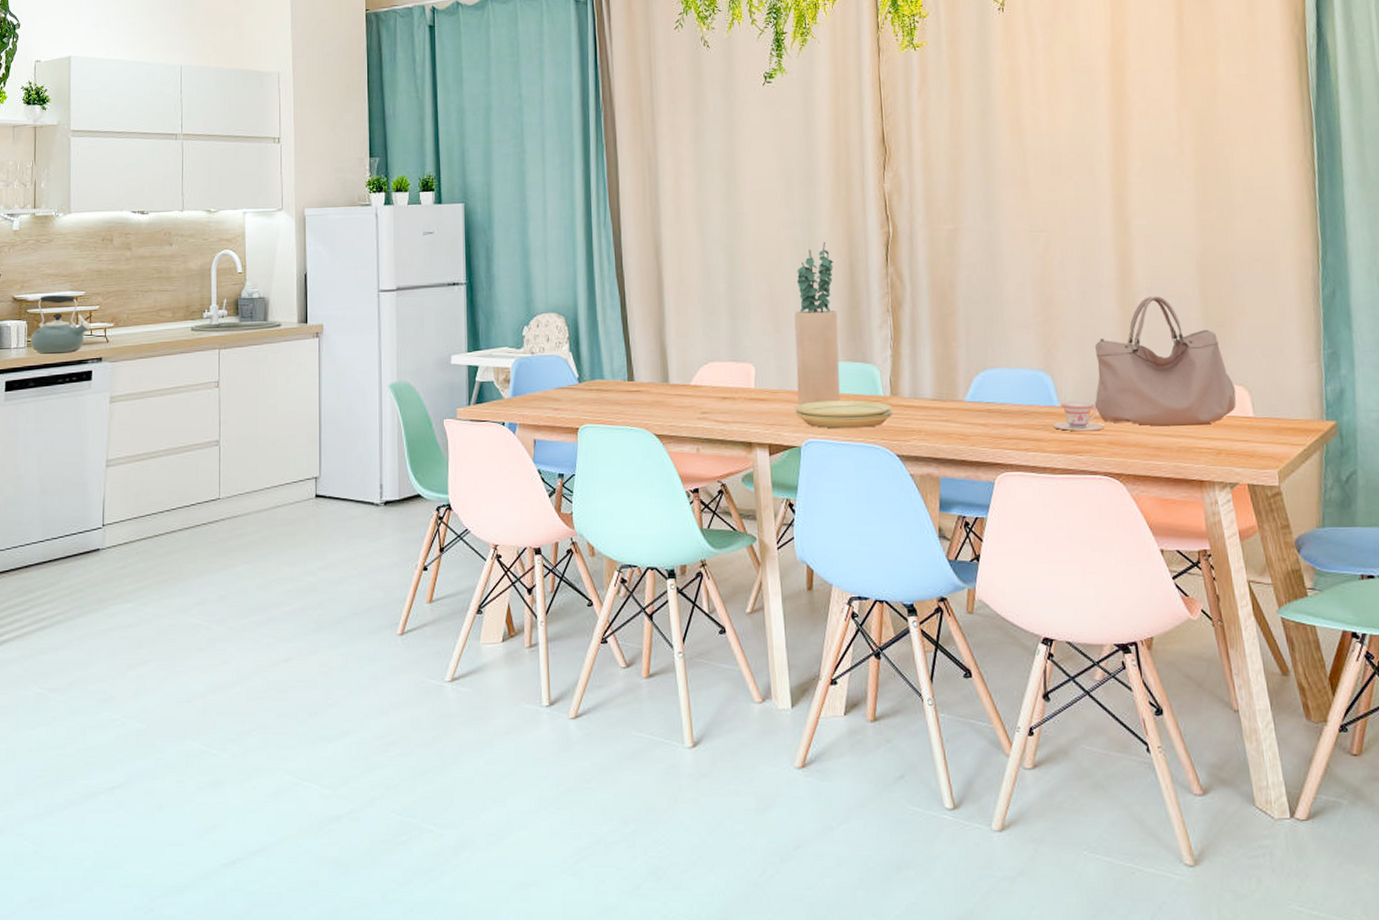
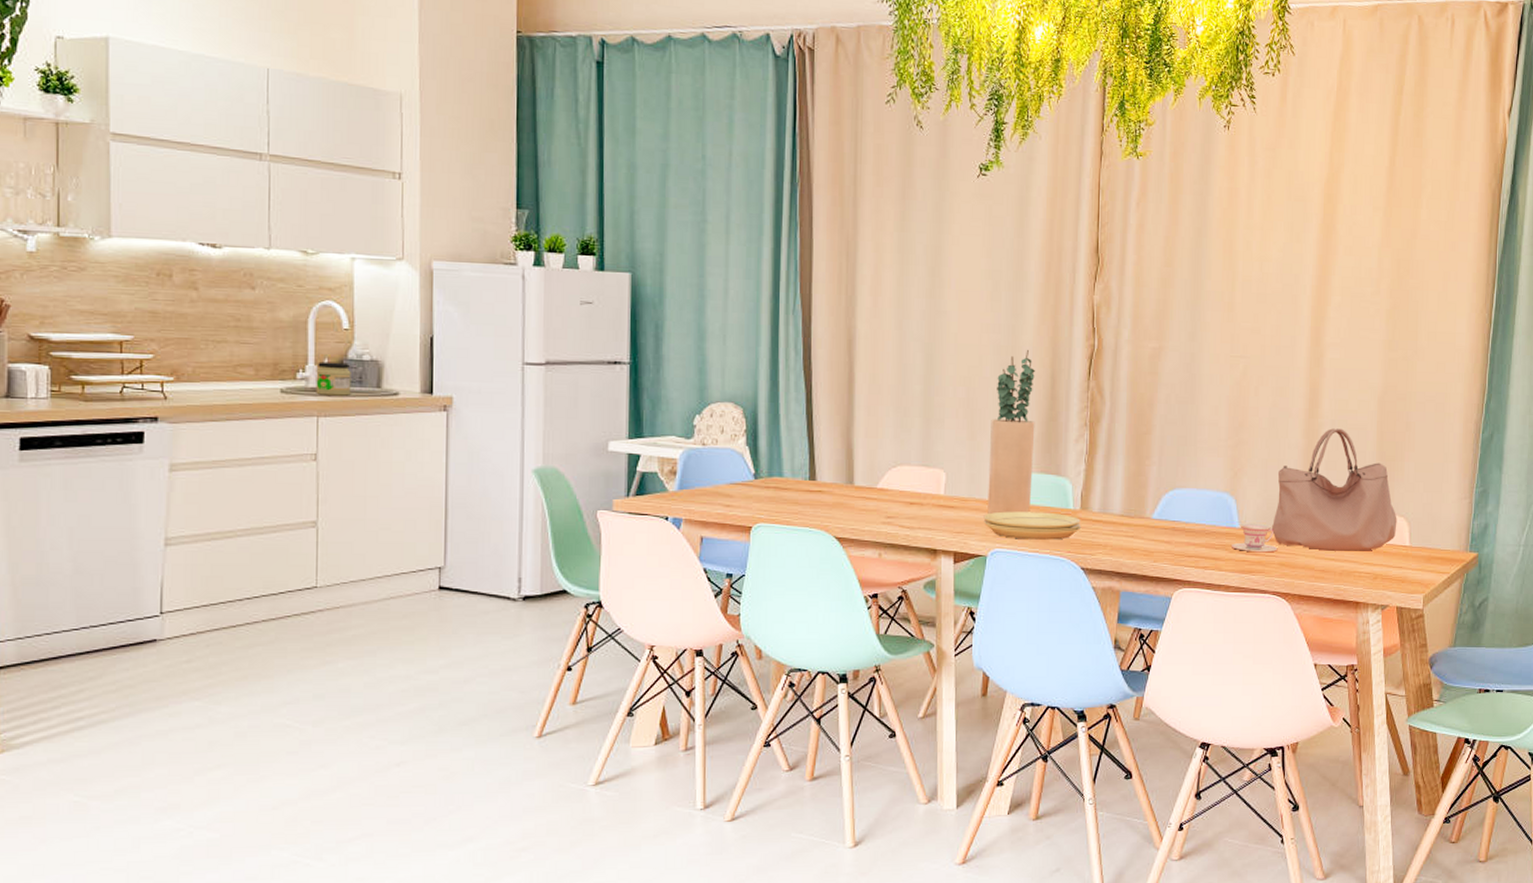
kettle: present [30,295,91,355] -> none [55,337,142,410]
jar: none [218,301,244,332] -> present [316,361,351,397]

